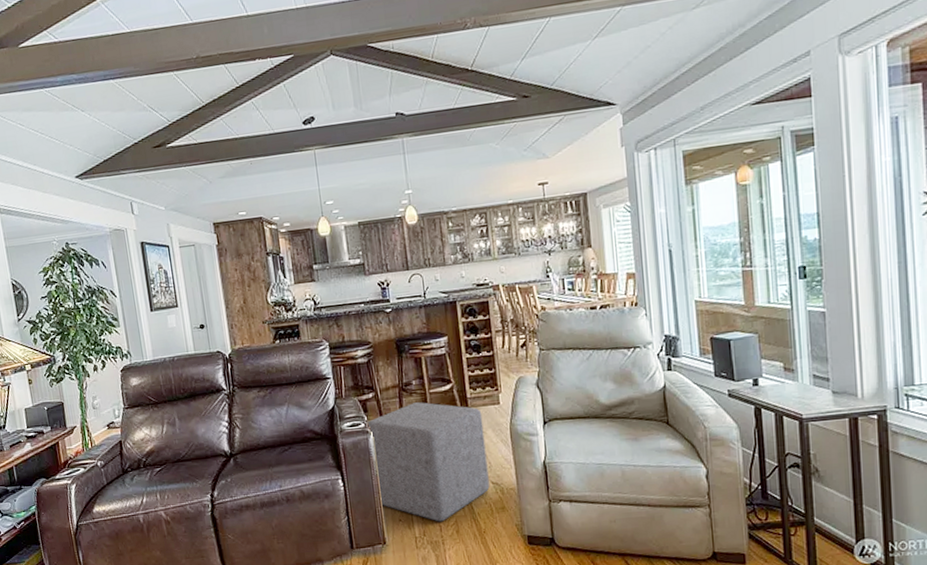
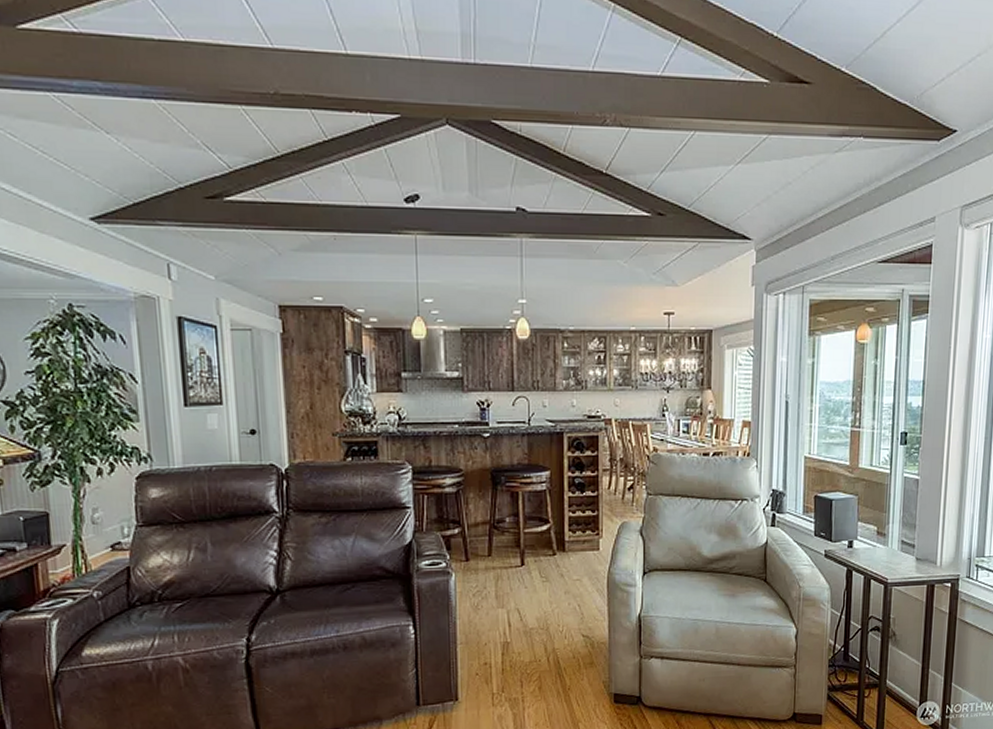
ottoman: present [367,402,490,522] -> none [449,542,579,677]

